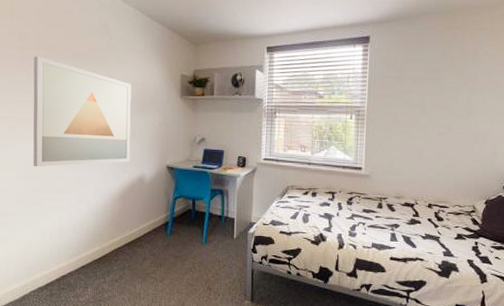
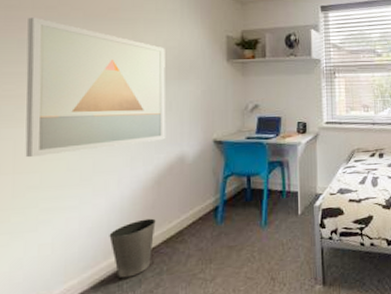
waste basket: none [88,224,121,268] -> present [109,218,156,278]

